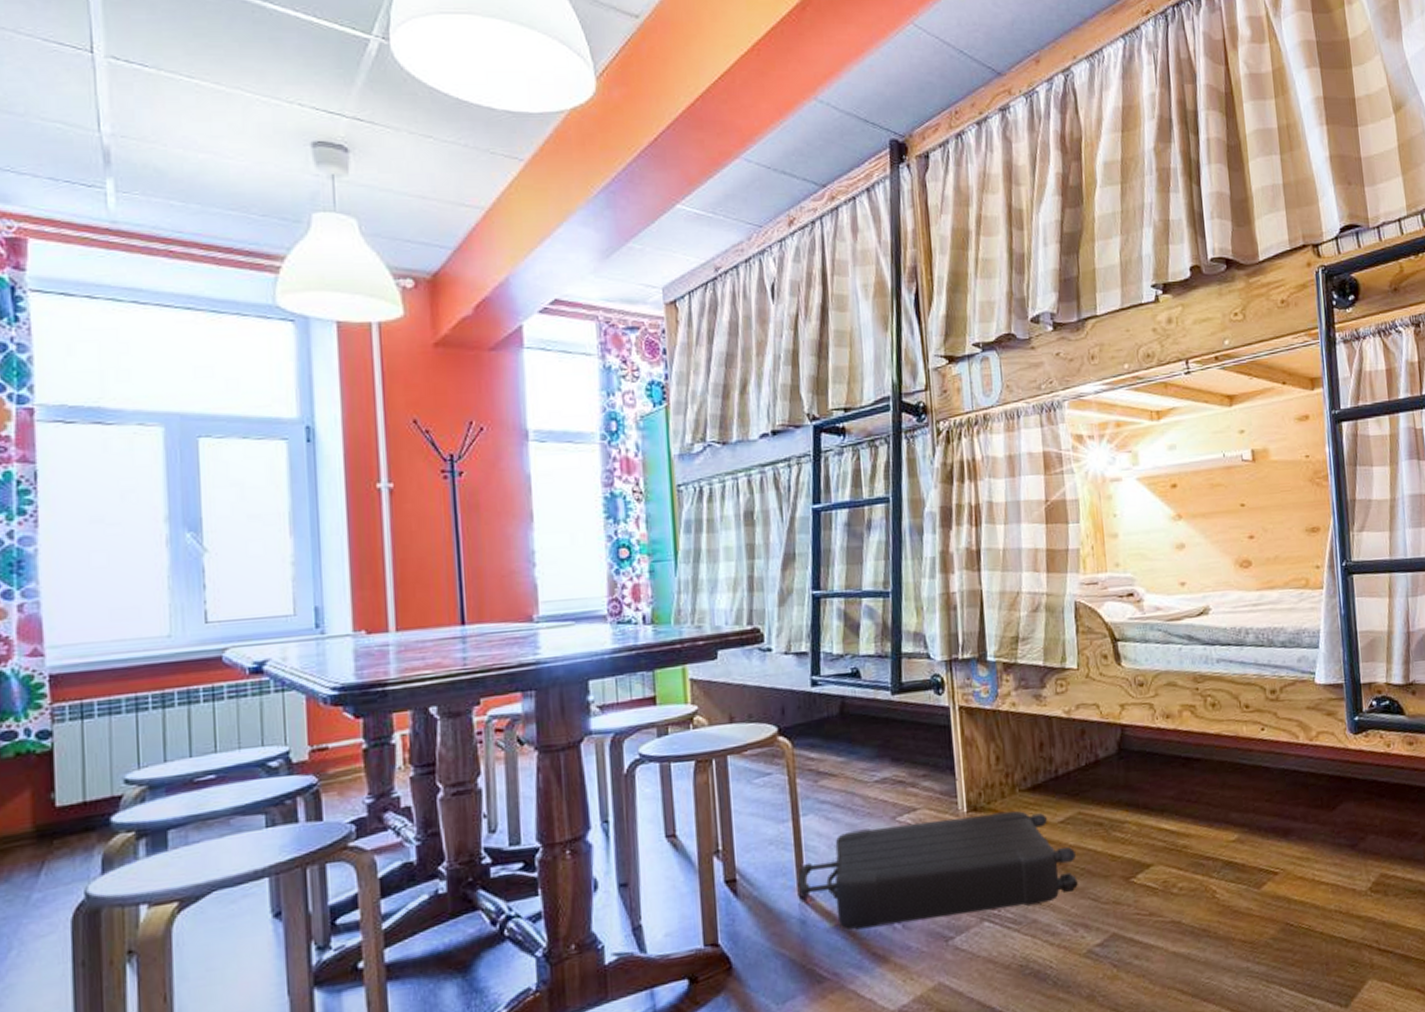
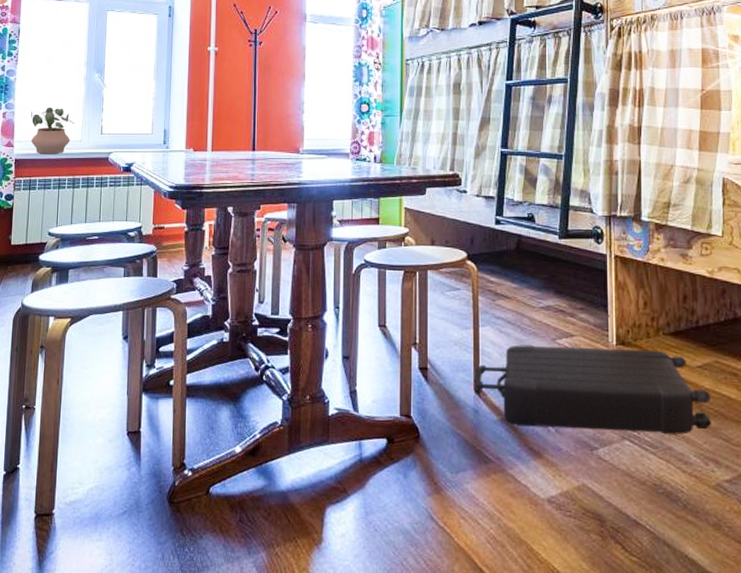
potted plant: none [72,589,157,663] -> present [31,107,75,154]

